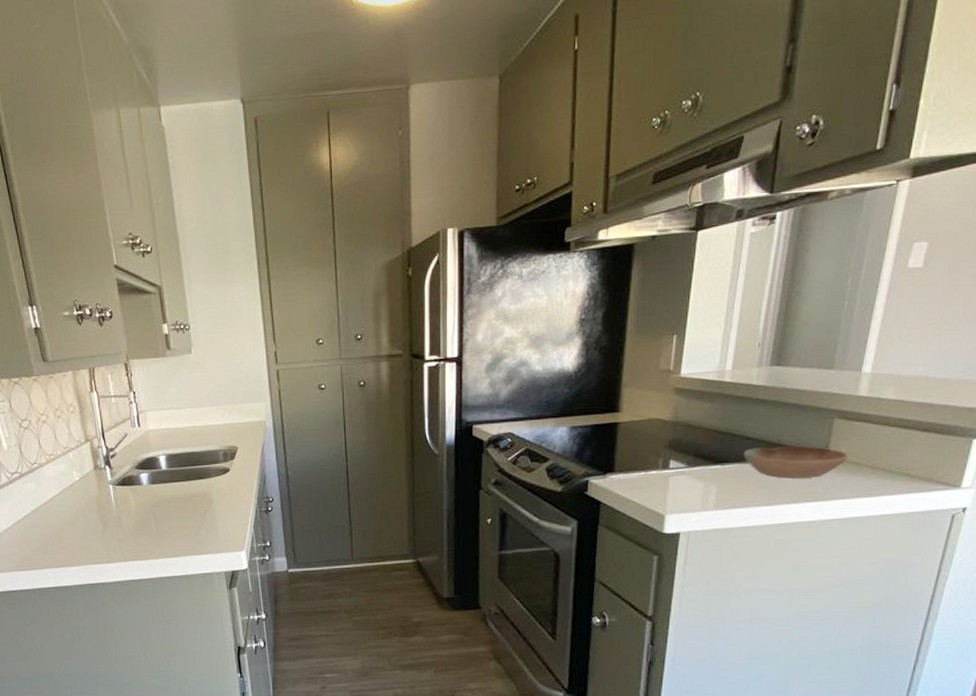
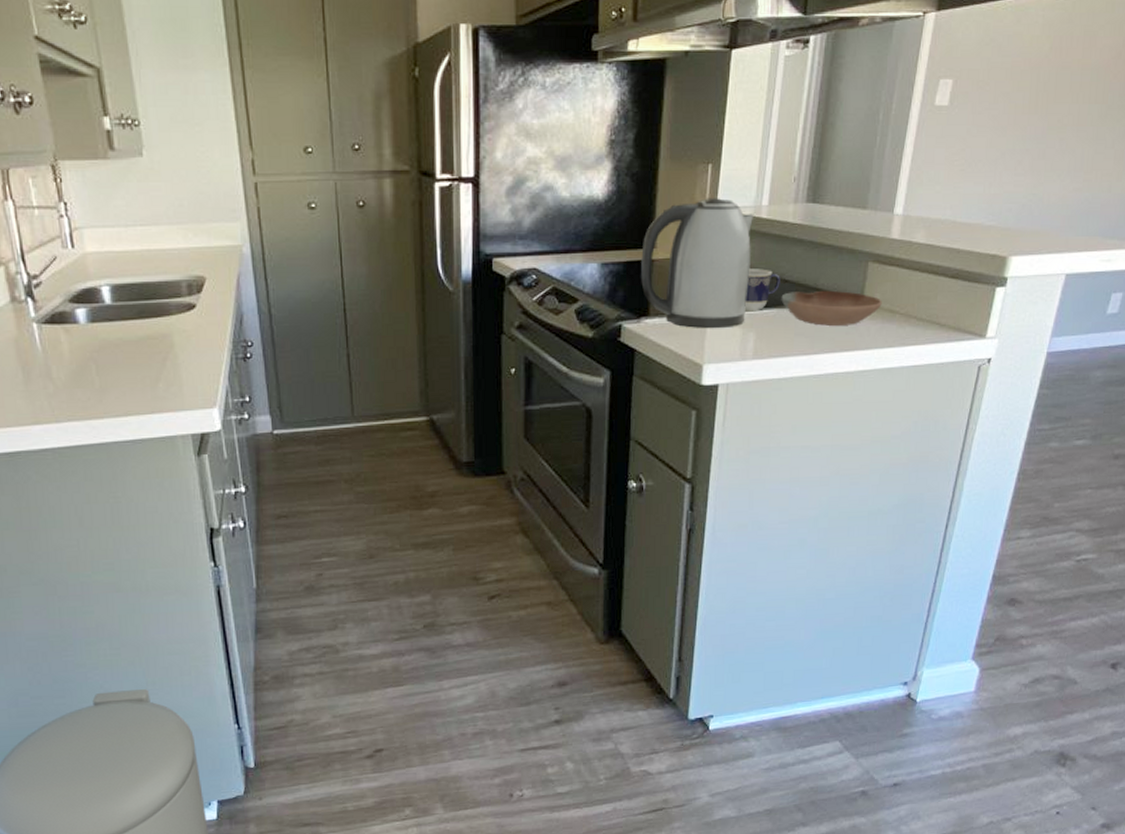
kettle: none [607,365,718,483] -> present [641,198,754,329]
cup: none [706,427,743,467] -> present [744,269,780,312]

